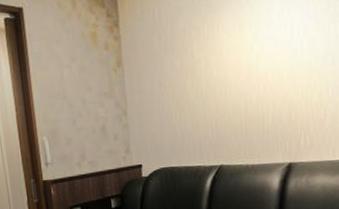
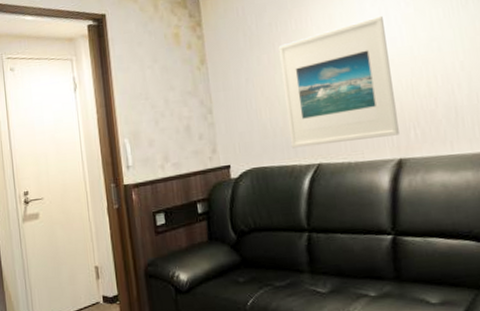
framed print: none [190,27,292,151] -> present [278,15,399,149]

